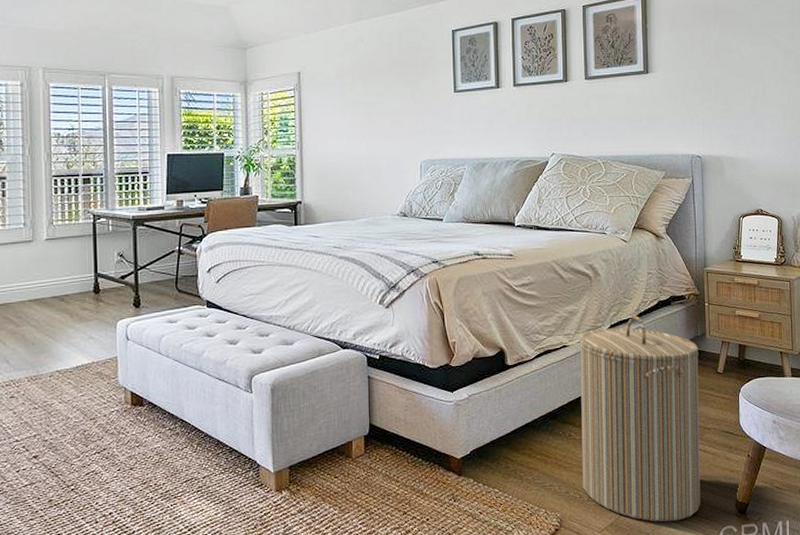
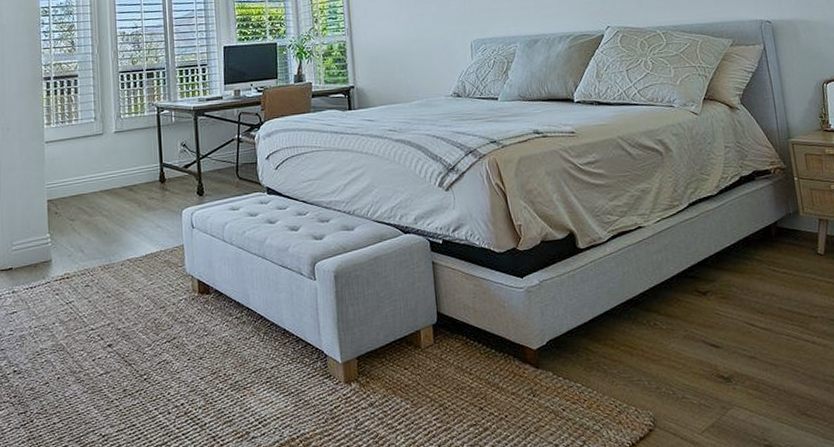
laundry hamper: present [578,316,701,522] -> none [654,193,816,424]

